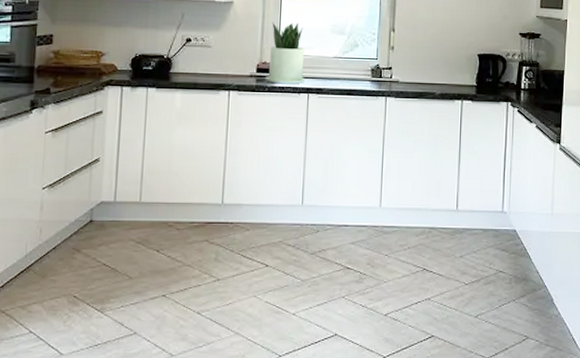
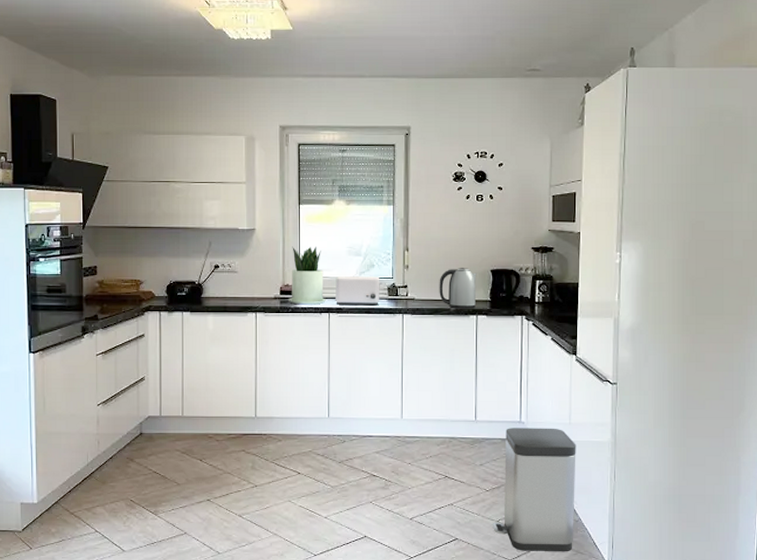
toaster: none [315,54,366,87] -> present [334,275,382,306]
kettle: none [424,51,463,95] -> present [439,268,477,310]
pedal bin: none [470,218,558,348] -> present [492,428,576,551]

